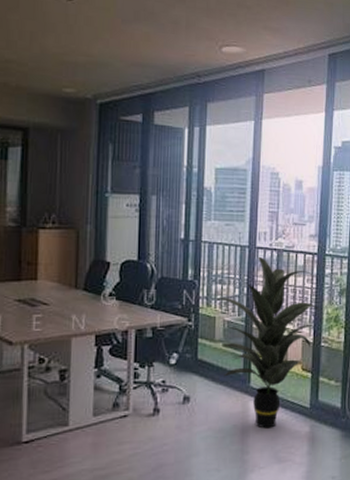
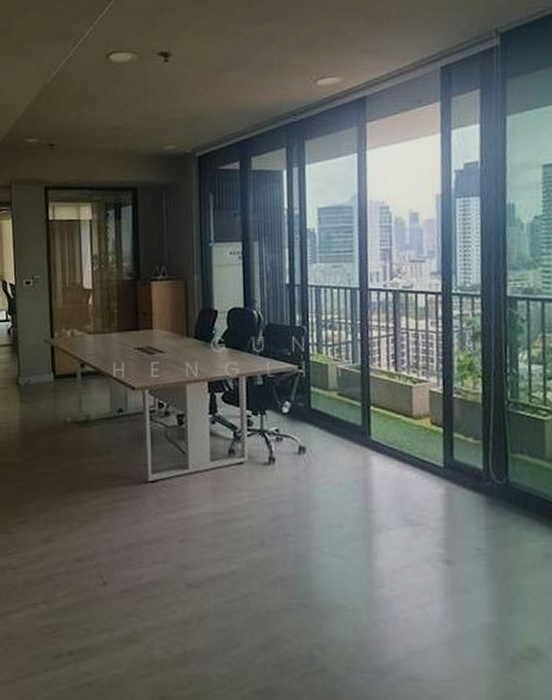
indoor plant: present [217,256,321,429] -> none [328,298,451,487]

